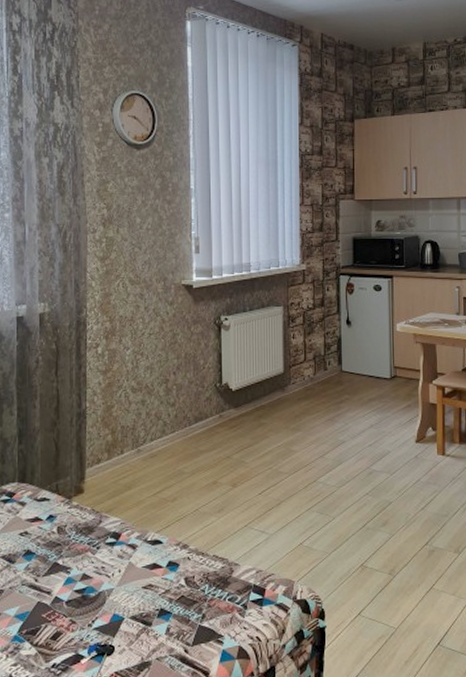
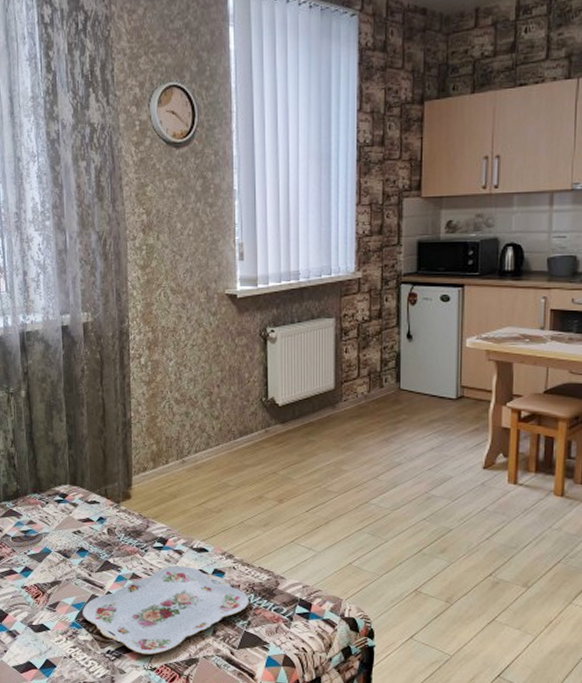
serving tray: none [27,561,204,664] -> present [83,566,249,655]

